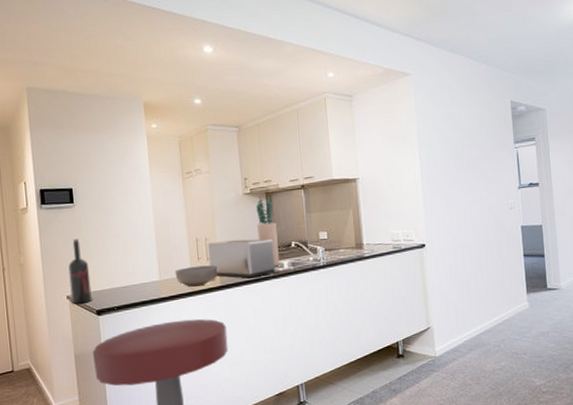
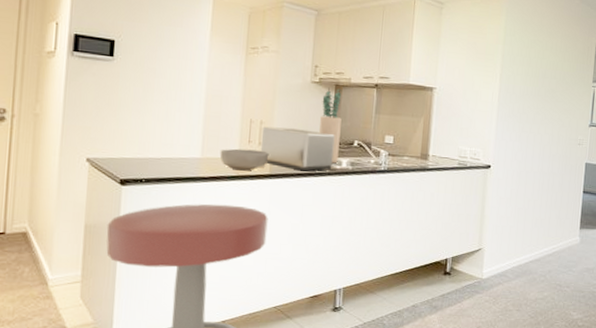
wine bottle: present [68,239,92,305] -> none [91,97,120,170]

